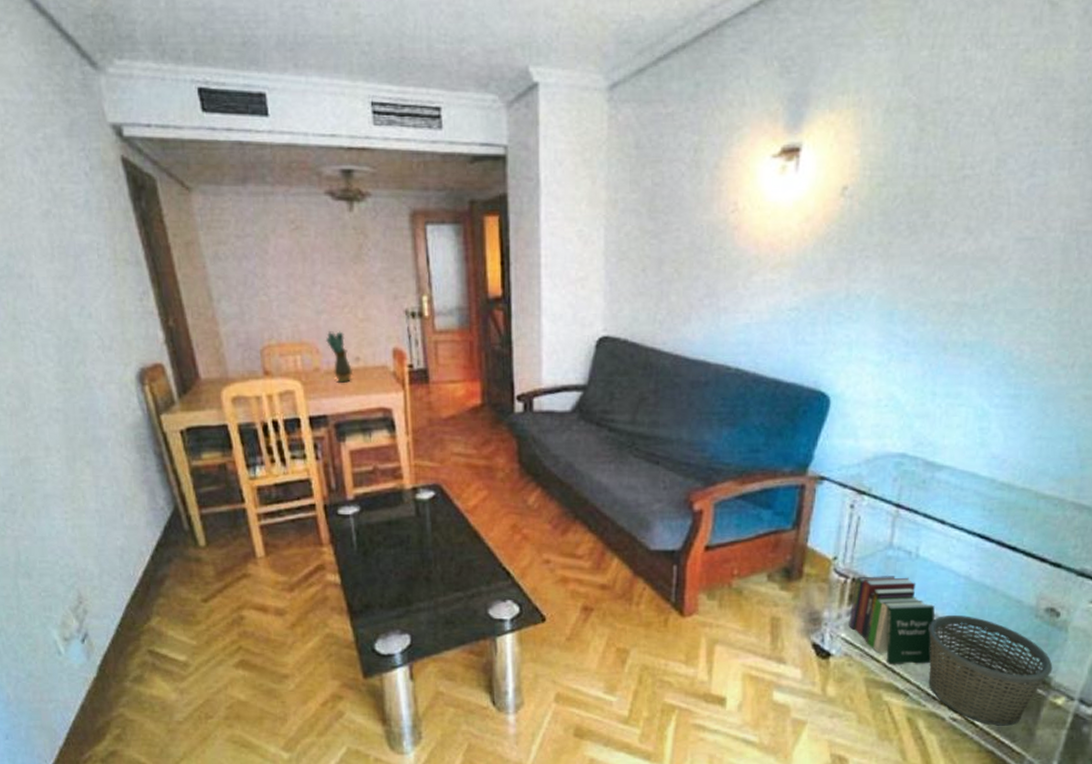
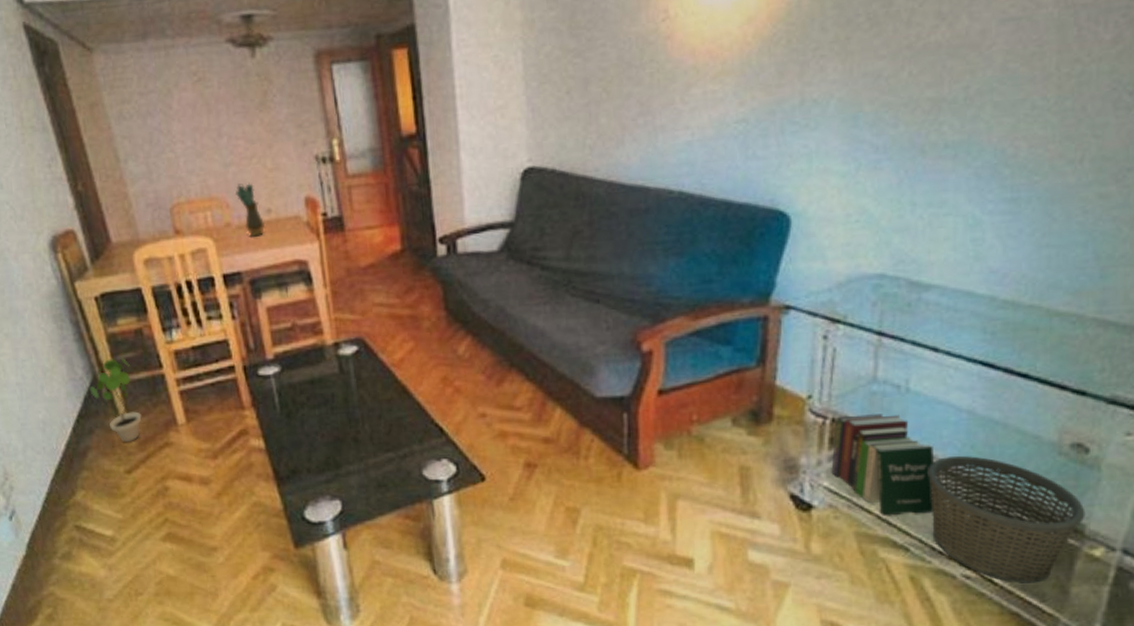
potted plant: none [170,490,221,573] -> present [89,357,142,443]

